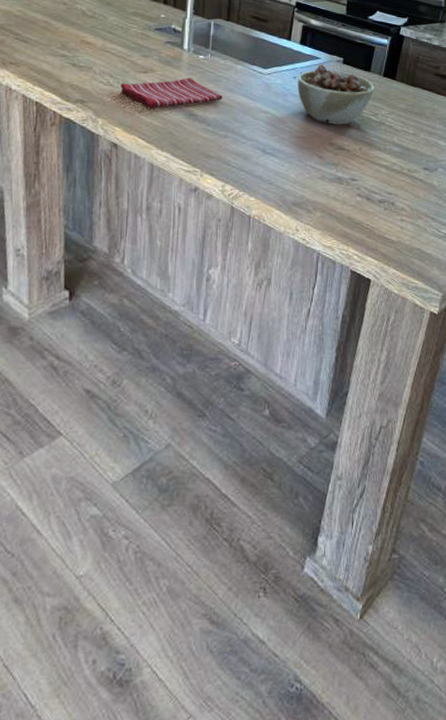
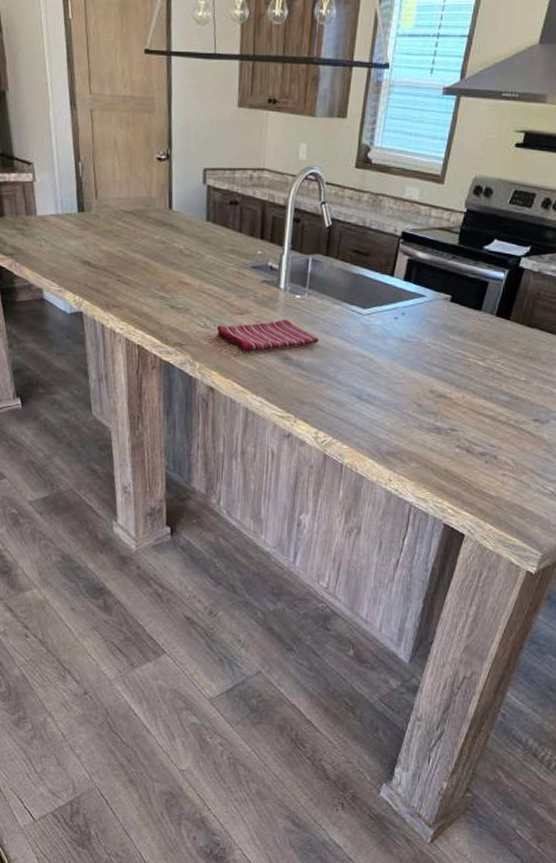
bowl: present [298,63,375,125] -> none [398,301,485,371]

